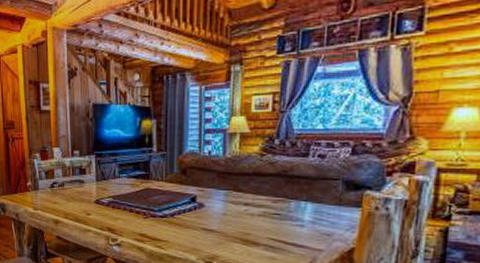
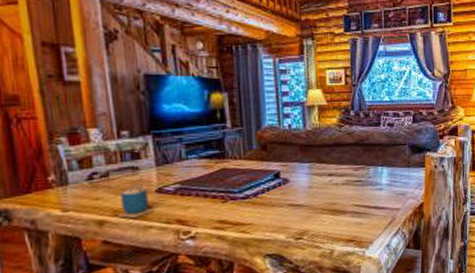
cup: none [68,188,93,221] -> present [118,175,155,218]

